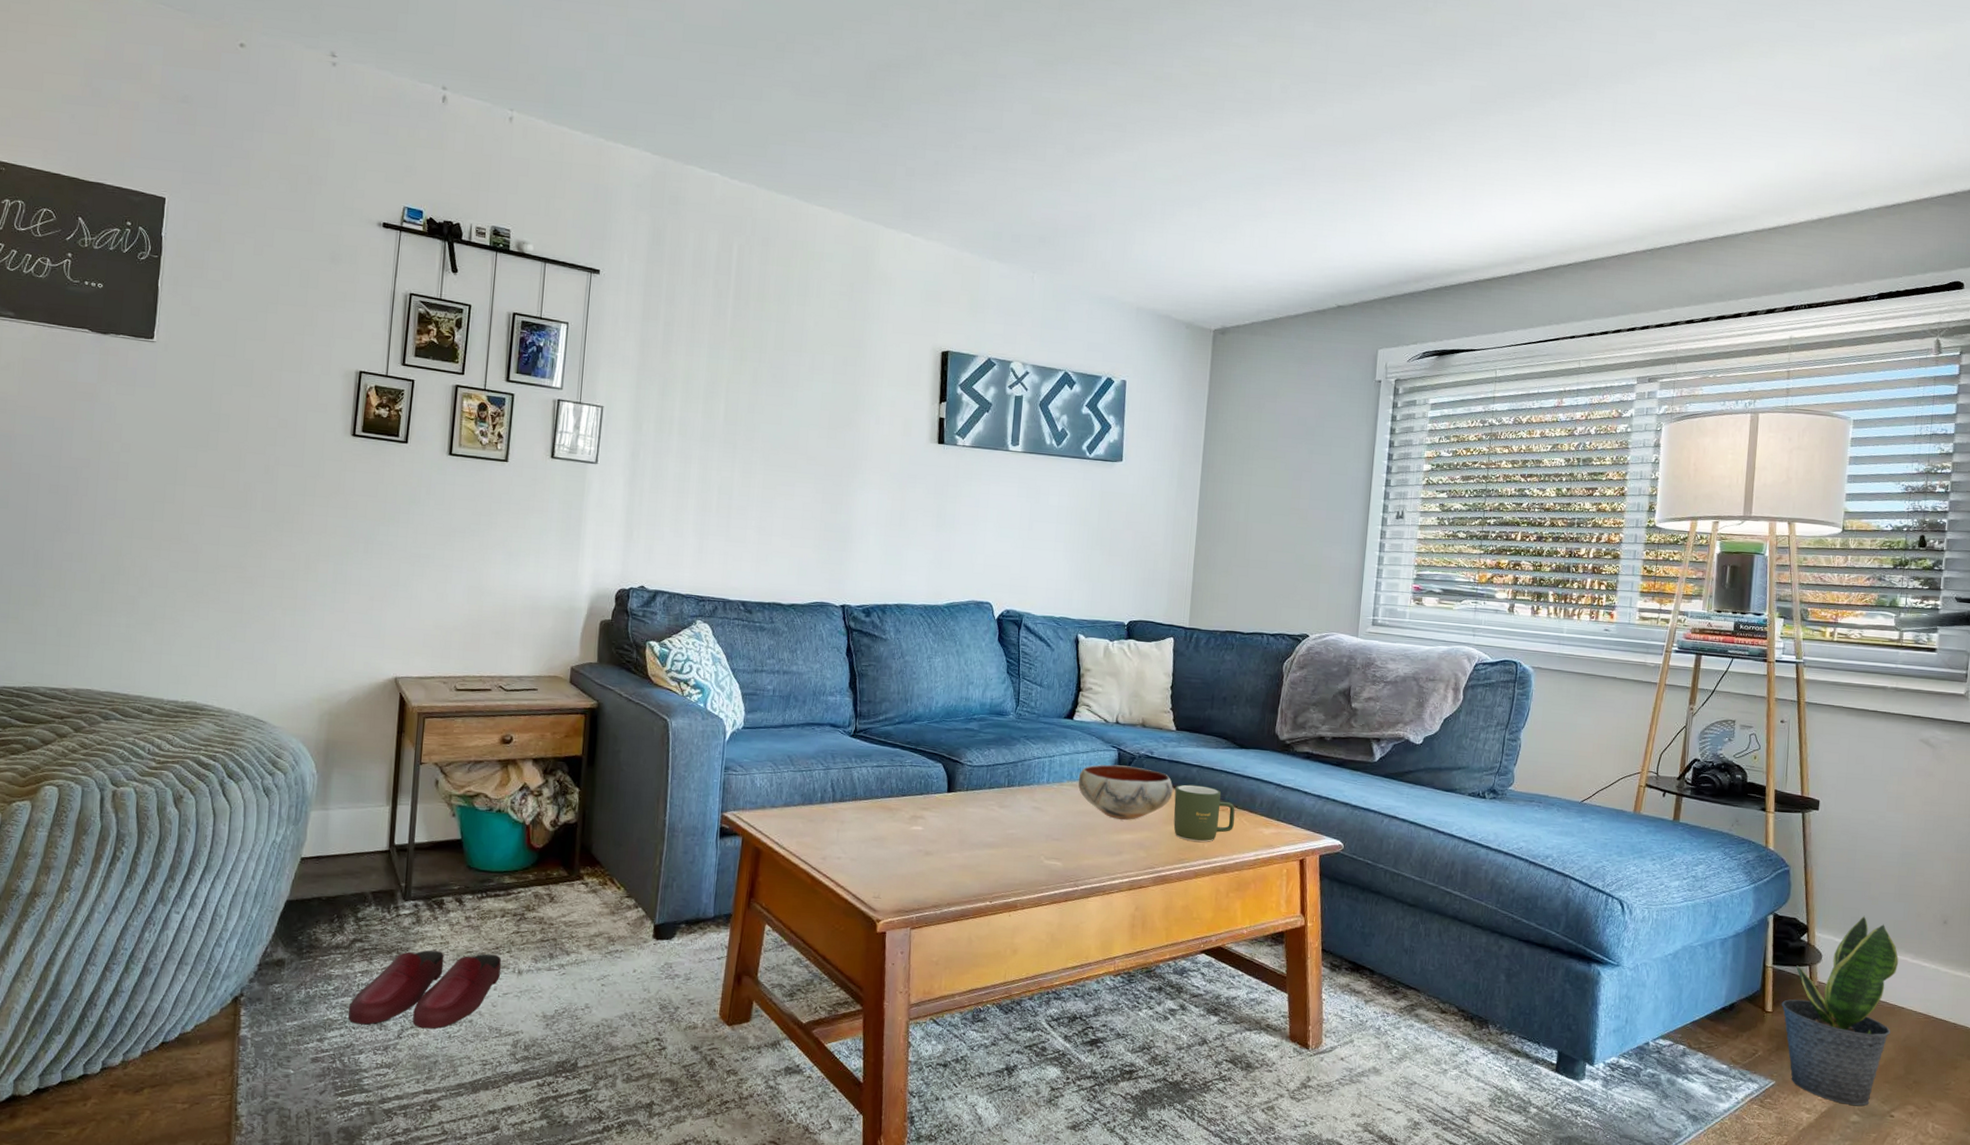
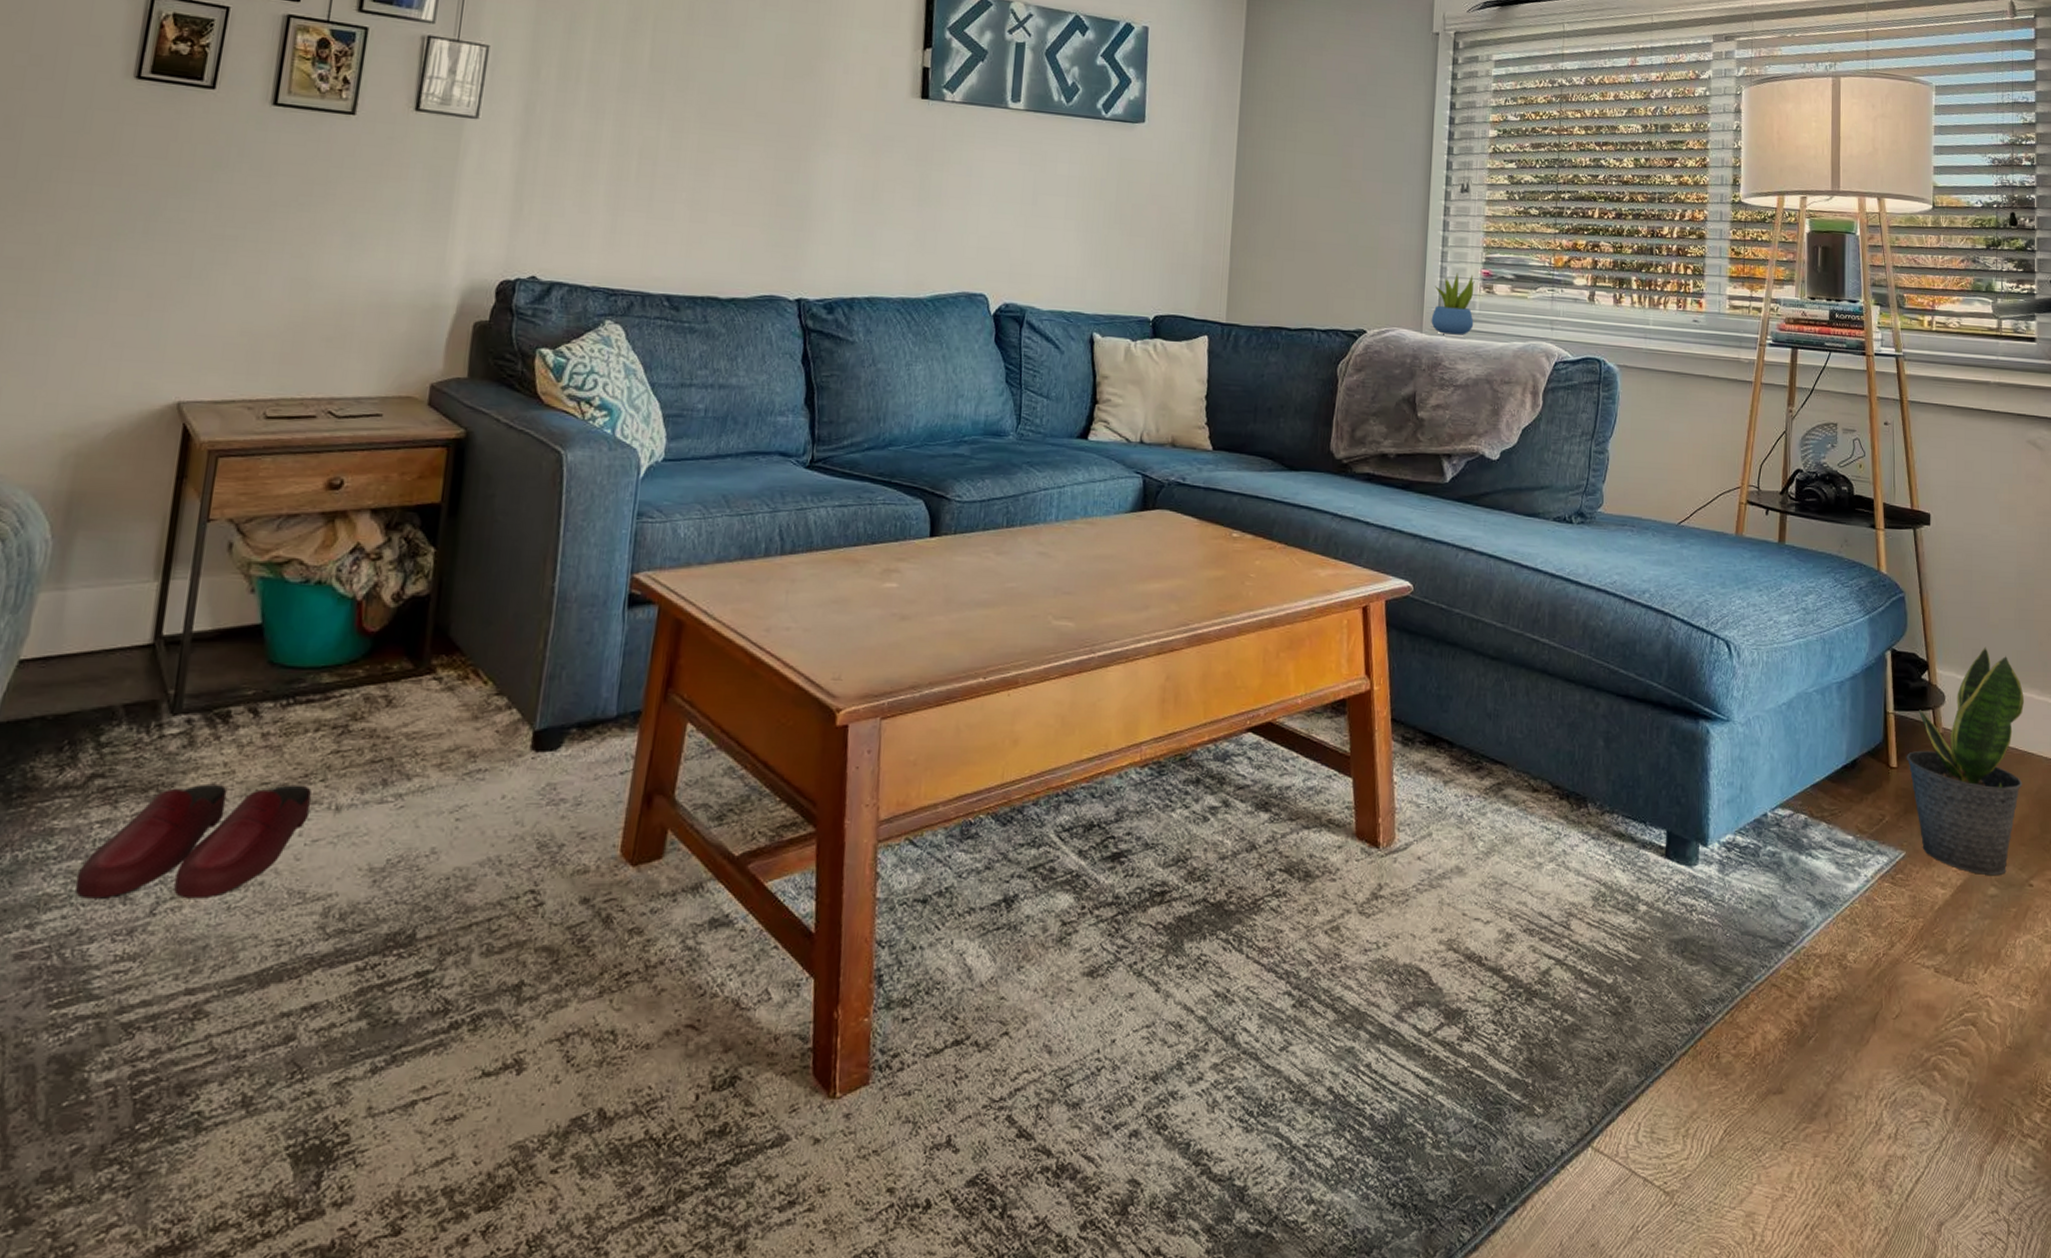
bowl: present [1078,764,1173,820] -> none [1094,495,1210,565]
mug: present [1173,784,1235,843] -> none [1211,517,1285,590]
succulent plant: none [1366,587,1406,640] -> present [1431,273,1475,335]

